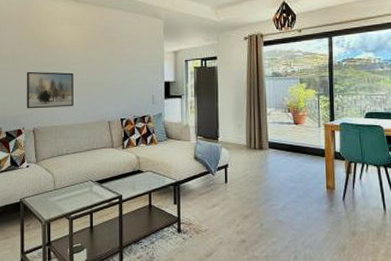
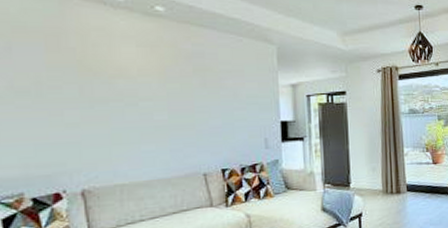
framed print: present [26,71,74,109] -> none [64,110,149,164]

